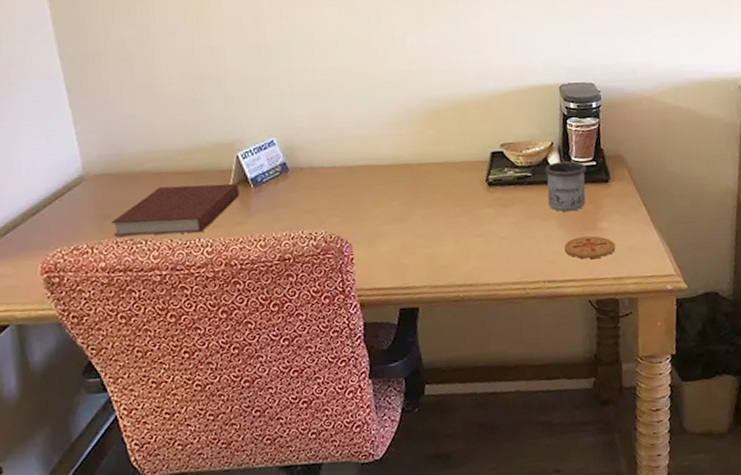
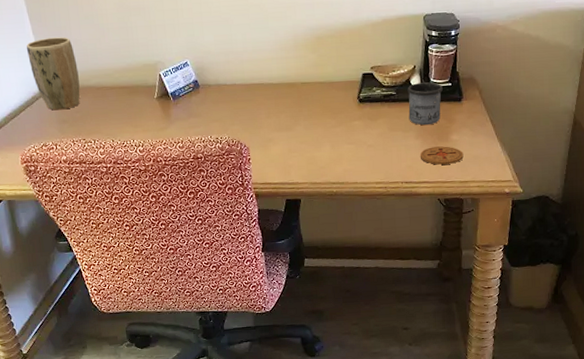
plant pot: none [60,111,130,204] -> present [27,37,80,111]
notebook: present [111,183,240,236] -> none [69,96,162,137]

